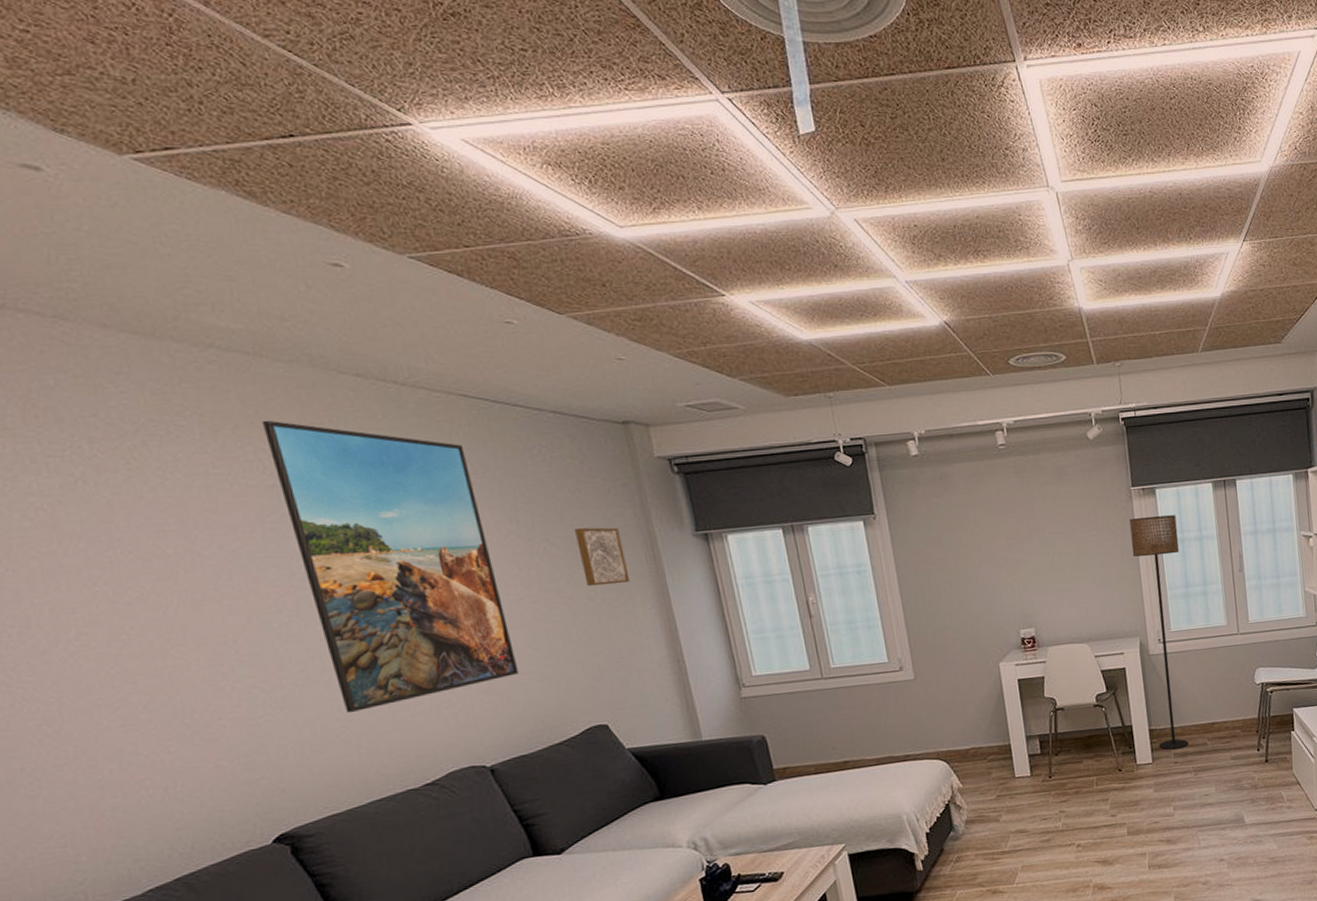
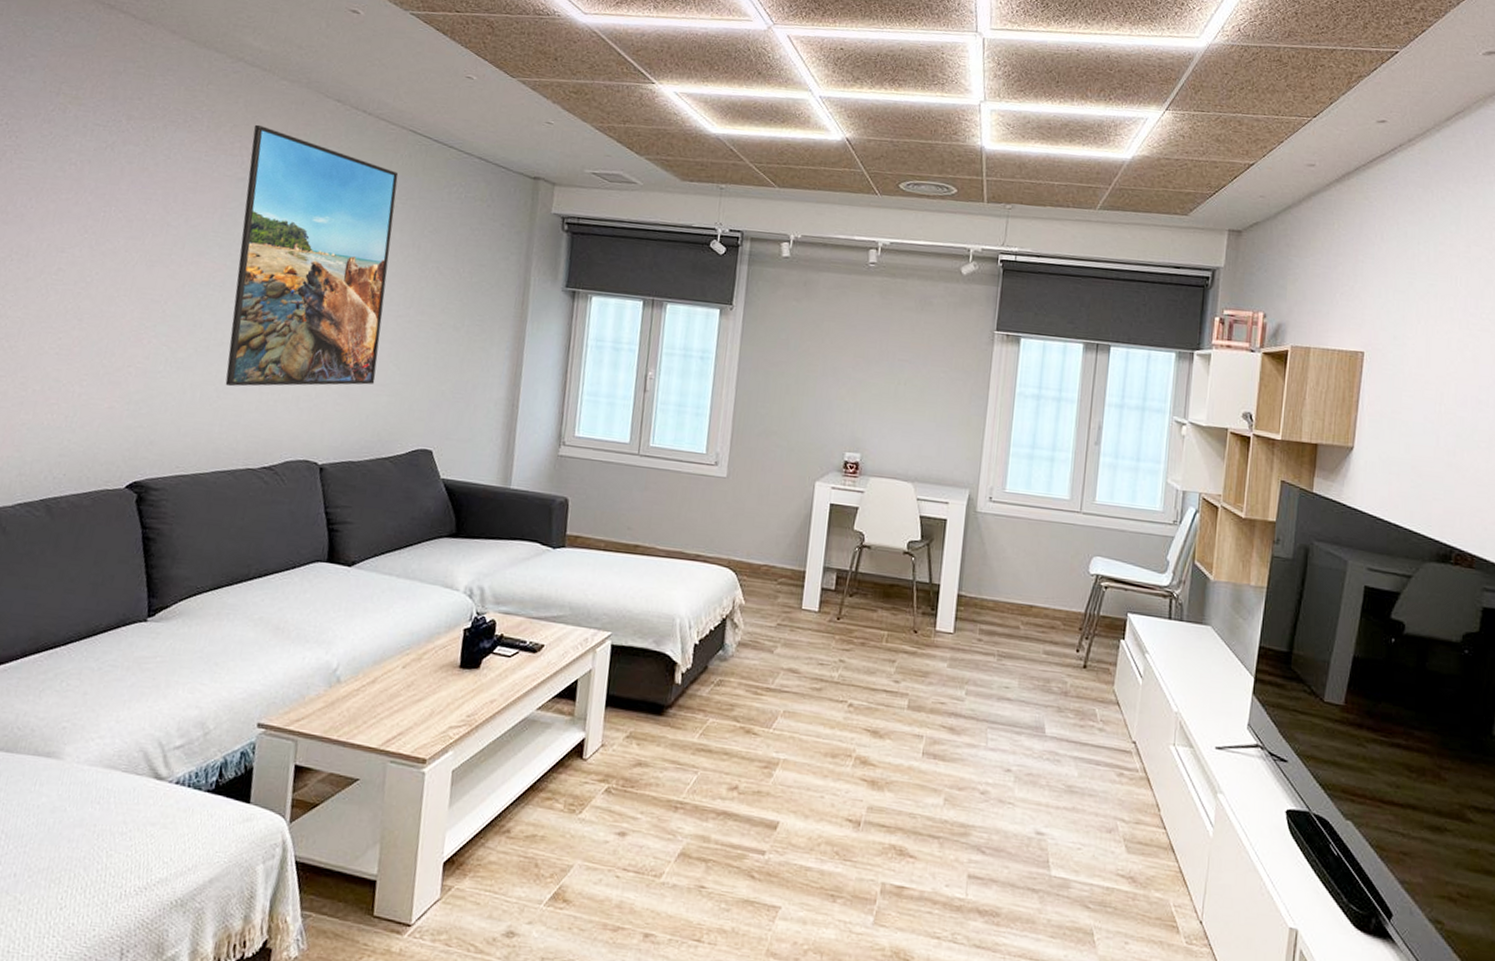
wall art: present [575,527,630,587] -> none [457,262,500,322]
floor lamp: present [1129,515,1189,750] -> none [966,363,1037,625]

